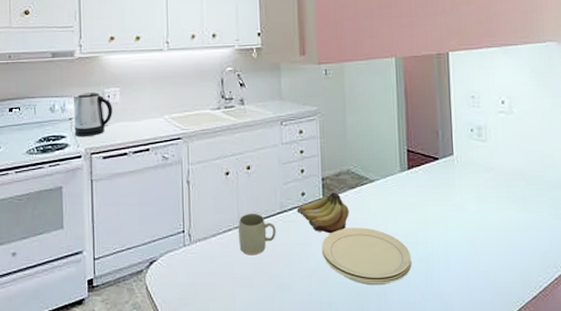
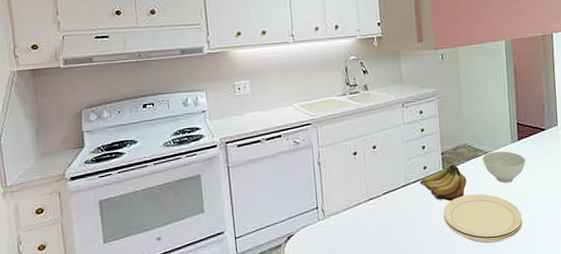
kettle: present [74,92,112,137] -> none [205,85,244,128]
mug: present [238,213,276,255] -> none [367,187,402,225]
bowl: none [366,180,417,217] -> present [481,151,526,183]

